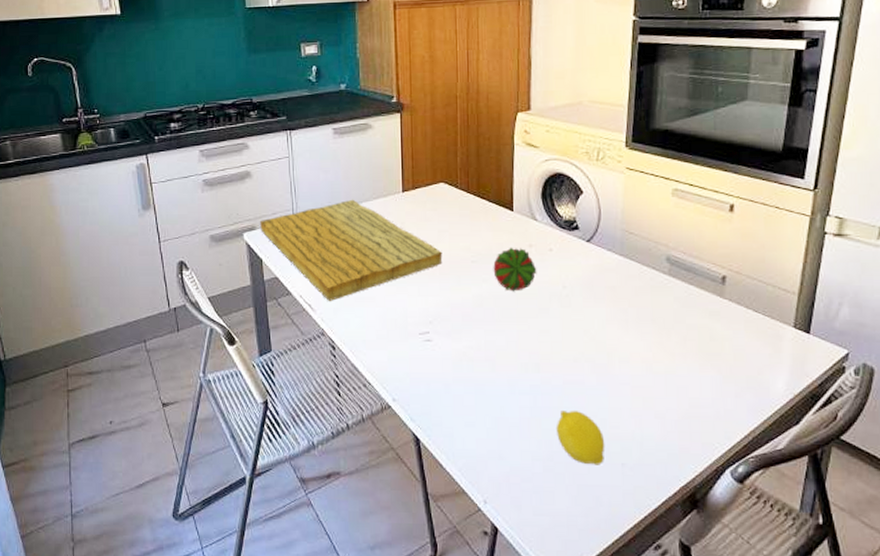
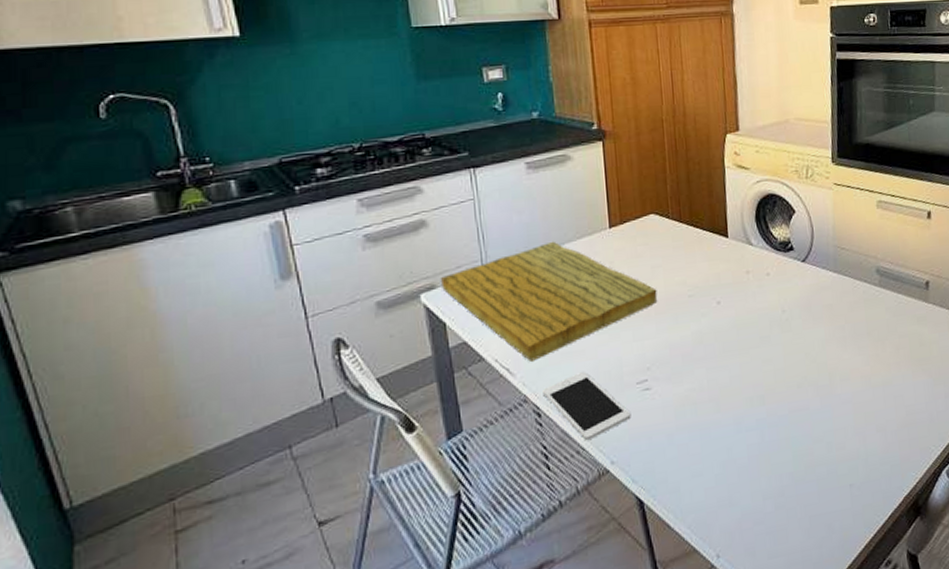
cell phone: none [338,317,413,377] -> present [543,372,631,441]
fruit: present [493,247,537,291] -> none [711,275,756,323]
fruit: present [556,411,605,465] -> none [784,438,833,493]

